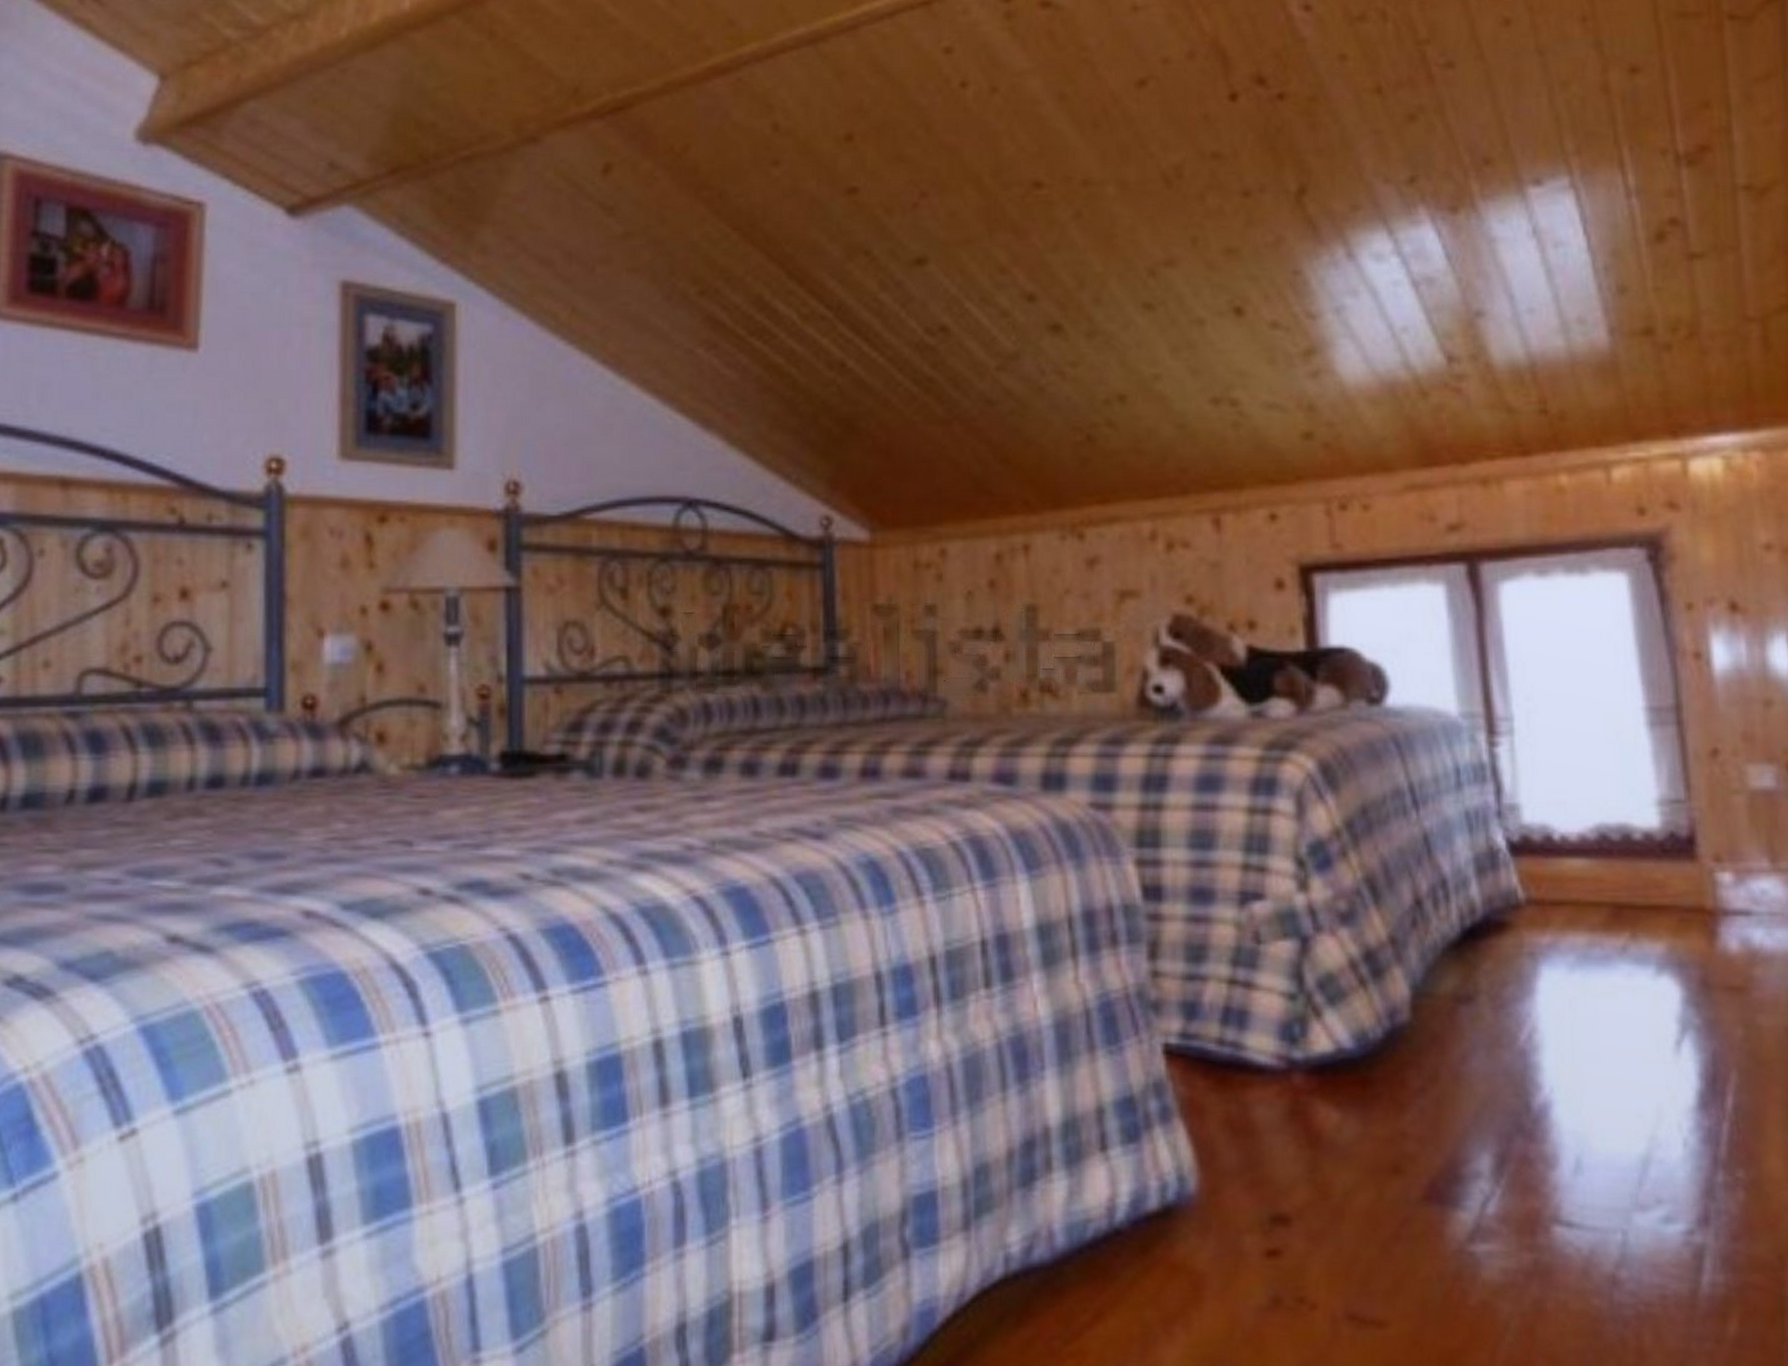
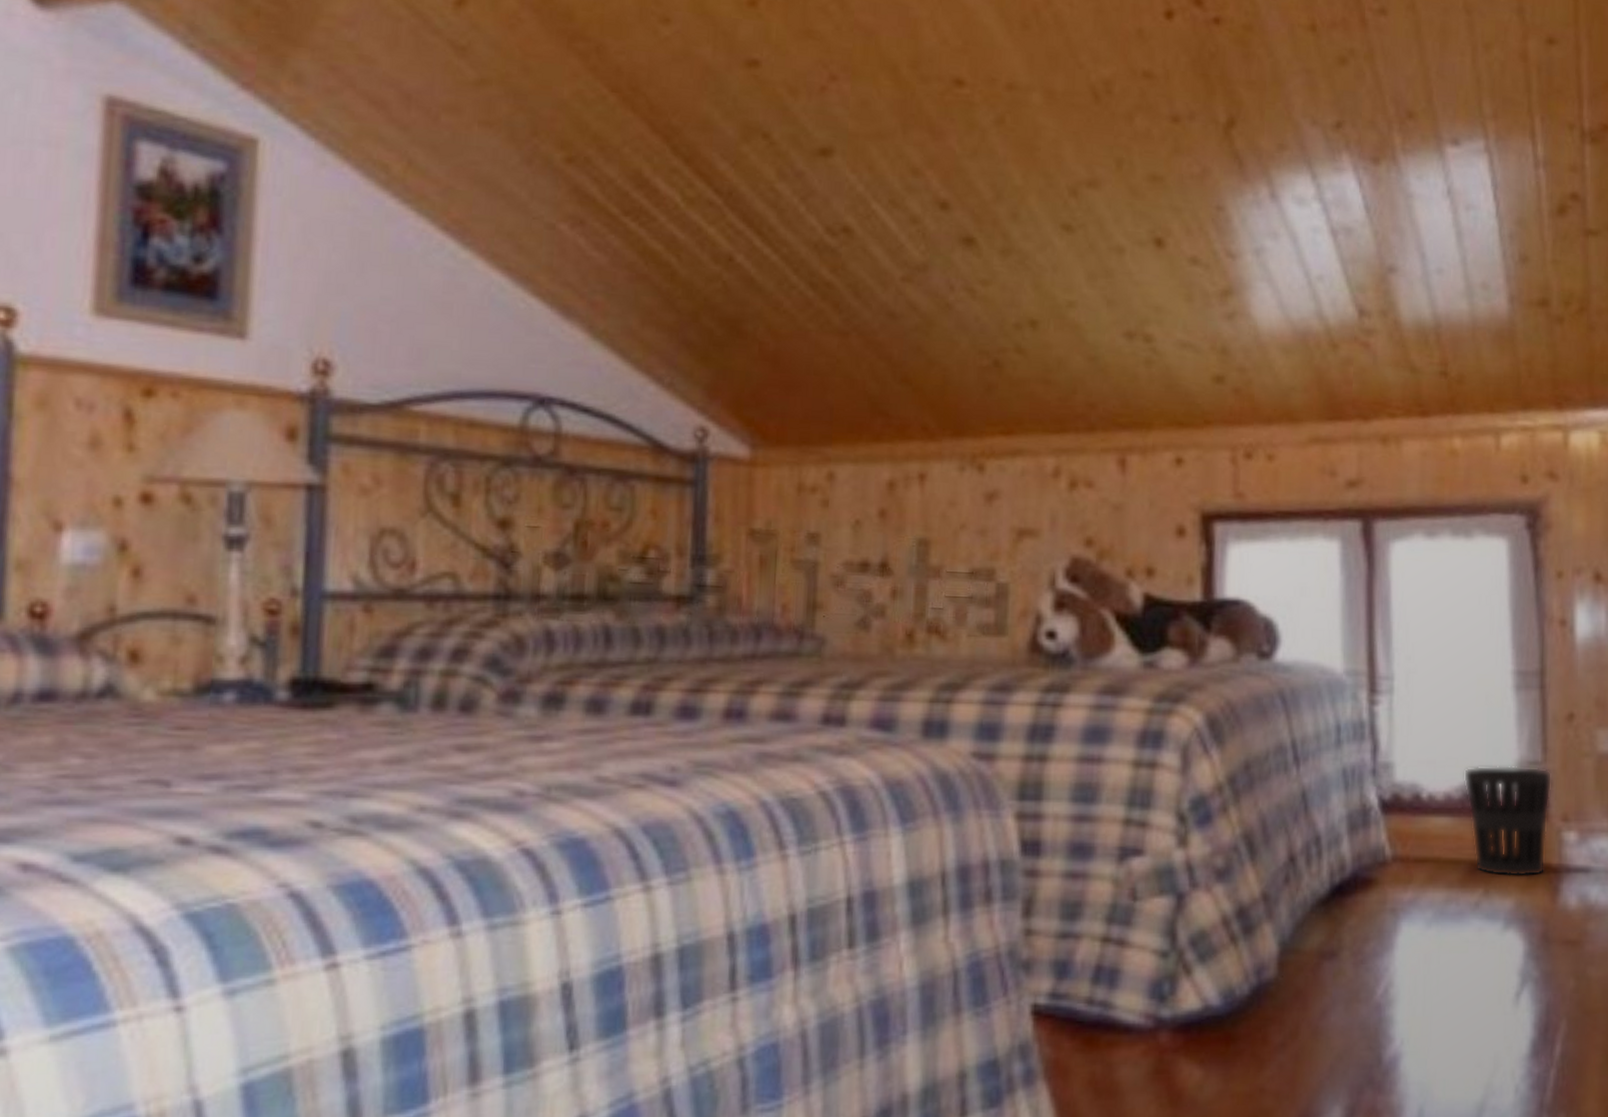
wastebasket: none [1597,805,1700,920] -> present [1463,765,1552,877]

